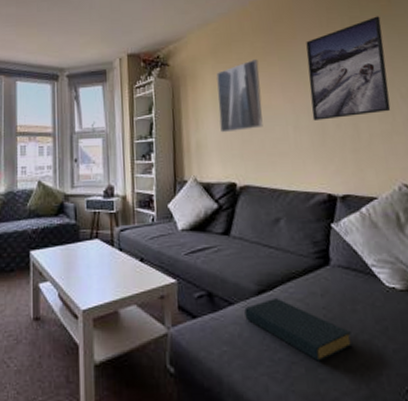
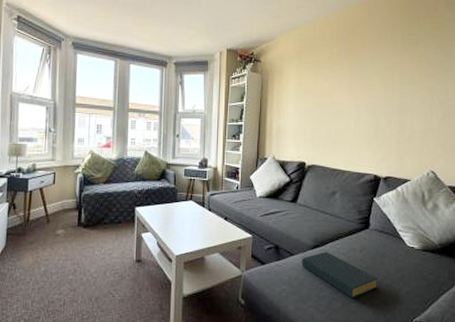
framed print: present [216,59,263,133] -> none [298,63,333,122]
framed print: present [306,16,391,121] -> none [370,35,433,117]

